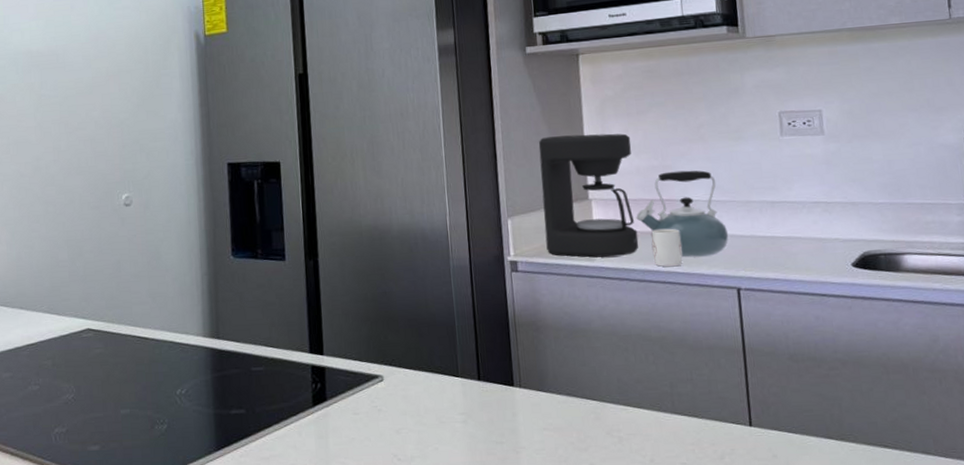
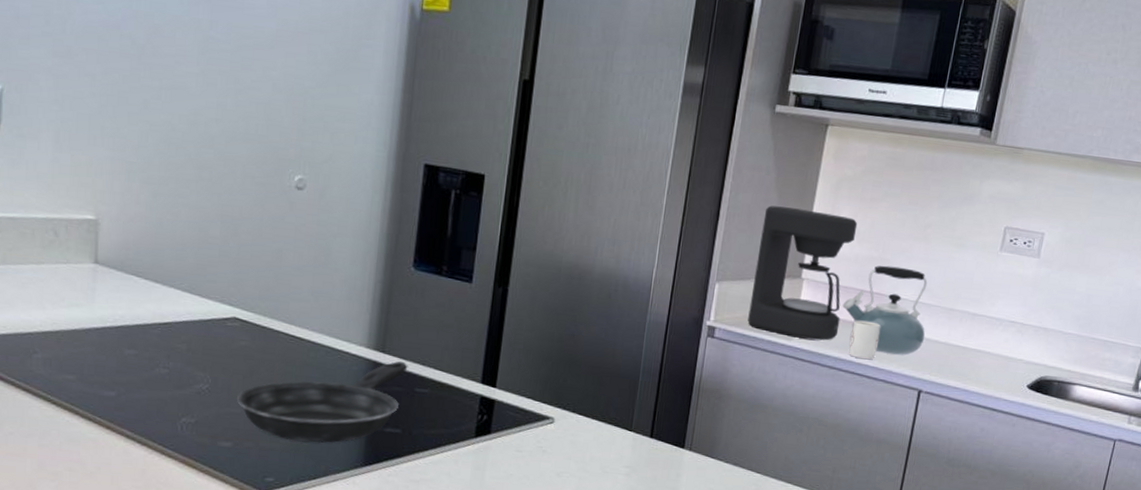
frying pan: none [99,345,242,436] -> present [237,361,408,444]

